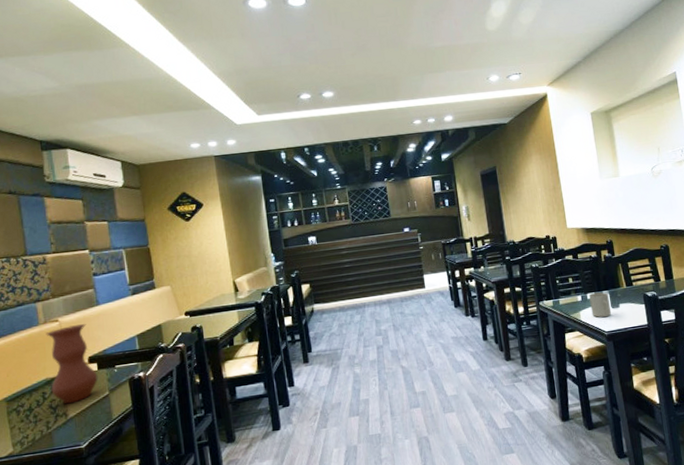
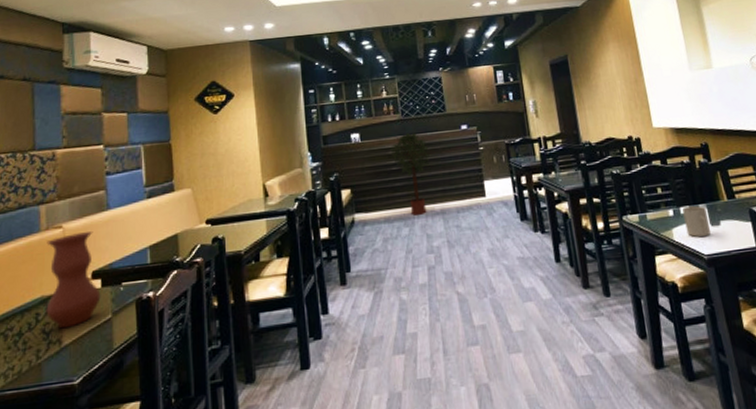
potted tree: none [342,235,378,305] -> present [390,133,431,216]

